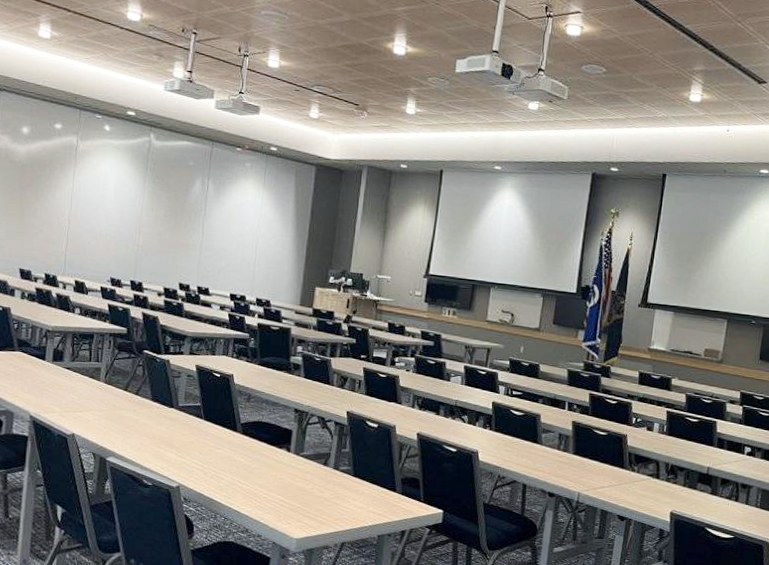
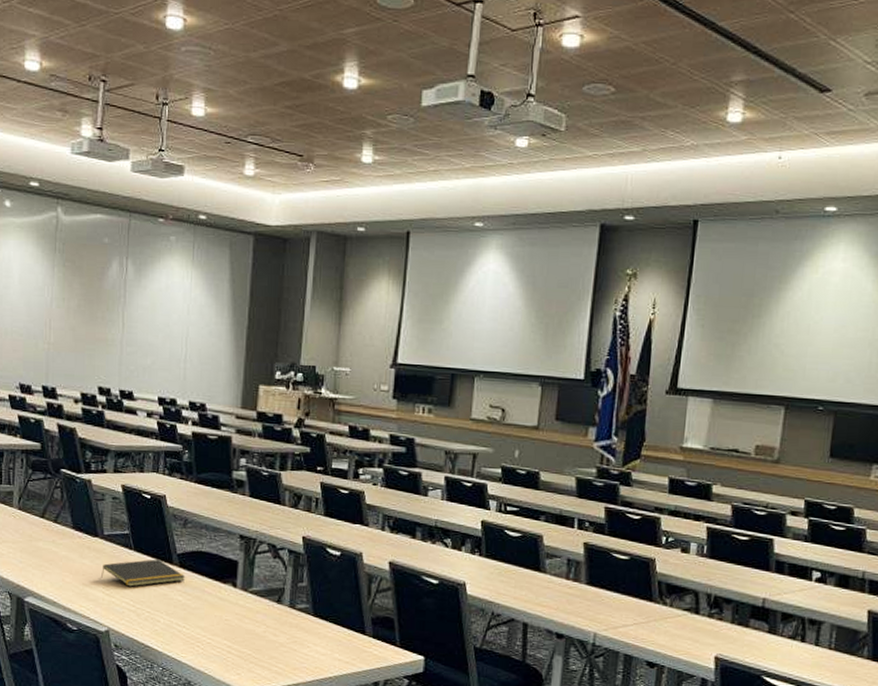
notepad: none [174,427,248,450] -> present [100,559,186,587]

